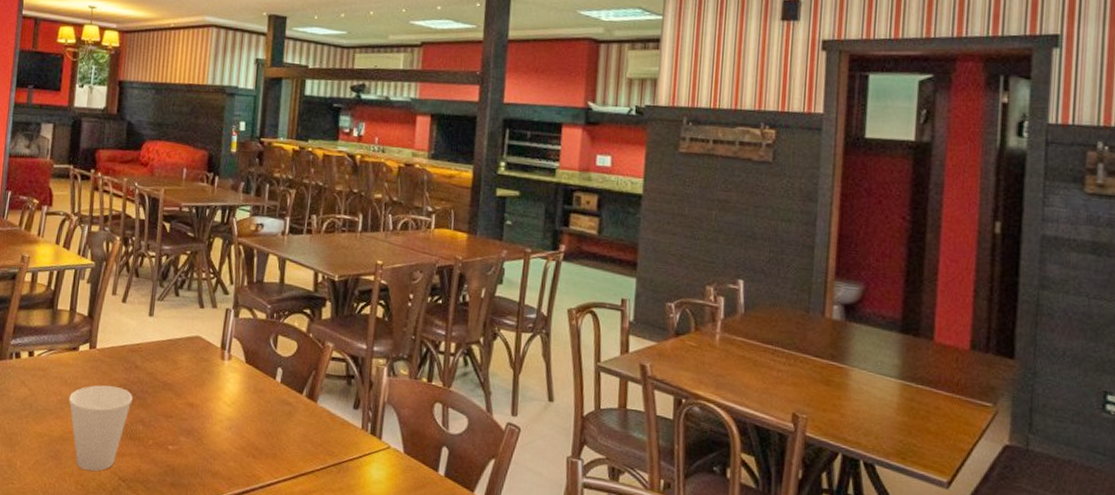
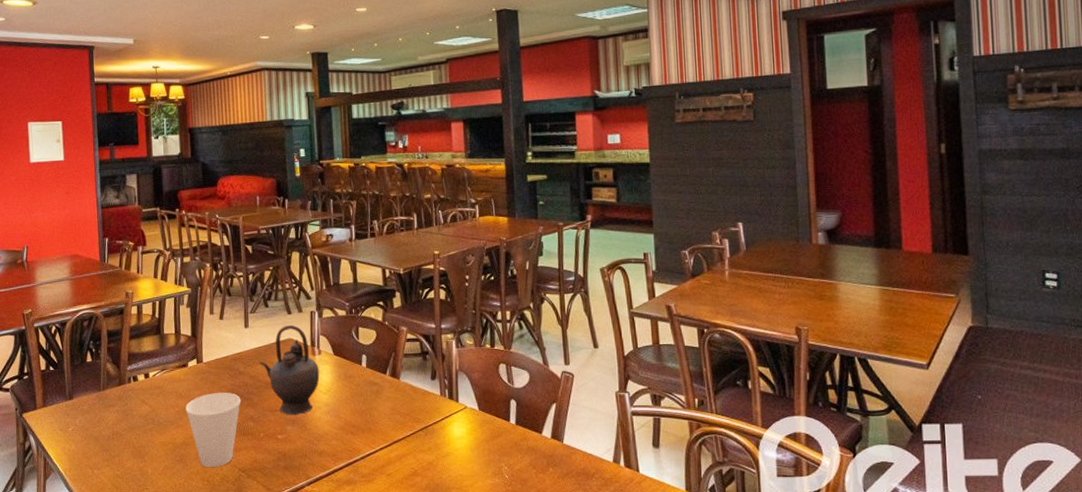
teapot: none [160,320,227,426] -> present [260,324,320,416]

